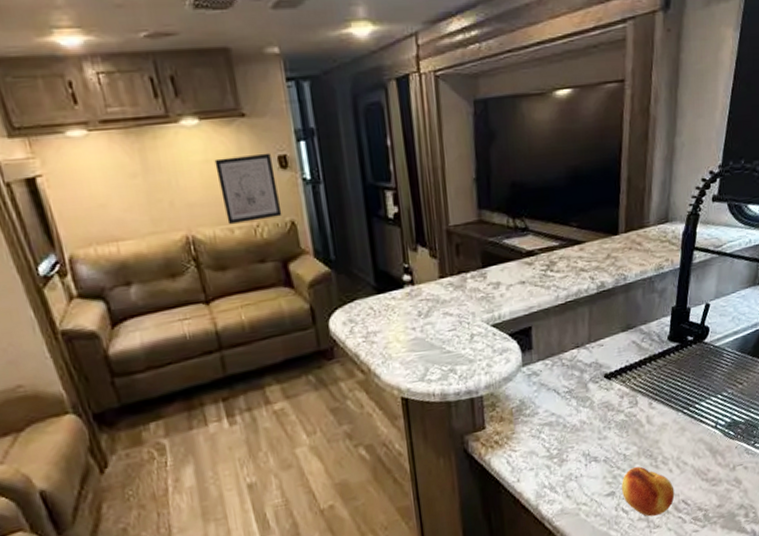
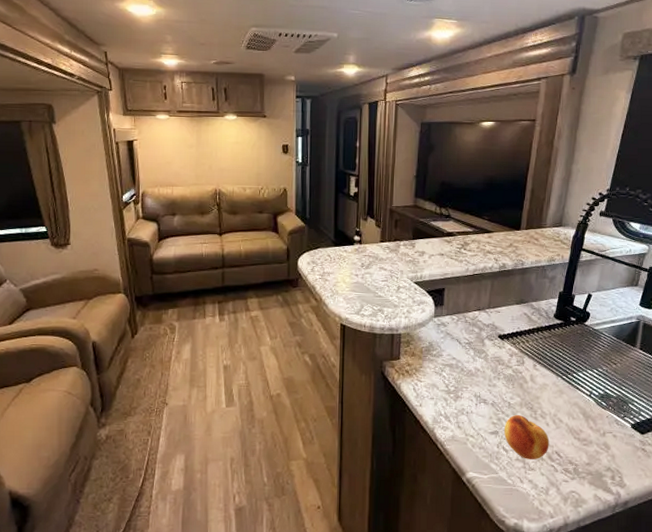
wall art: present [214,152,282,225] -> none [242,142,279,186]

